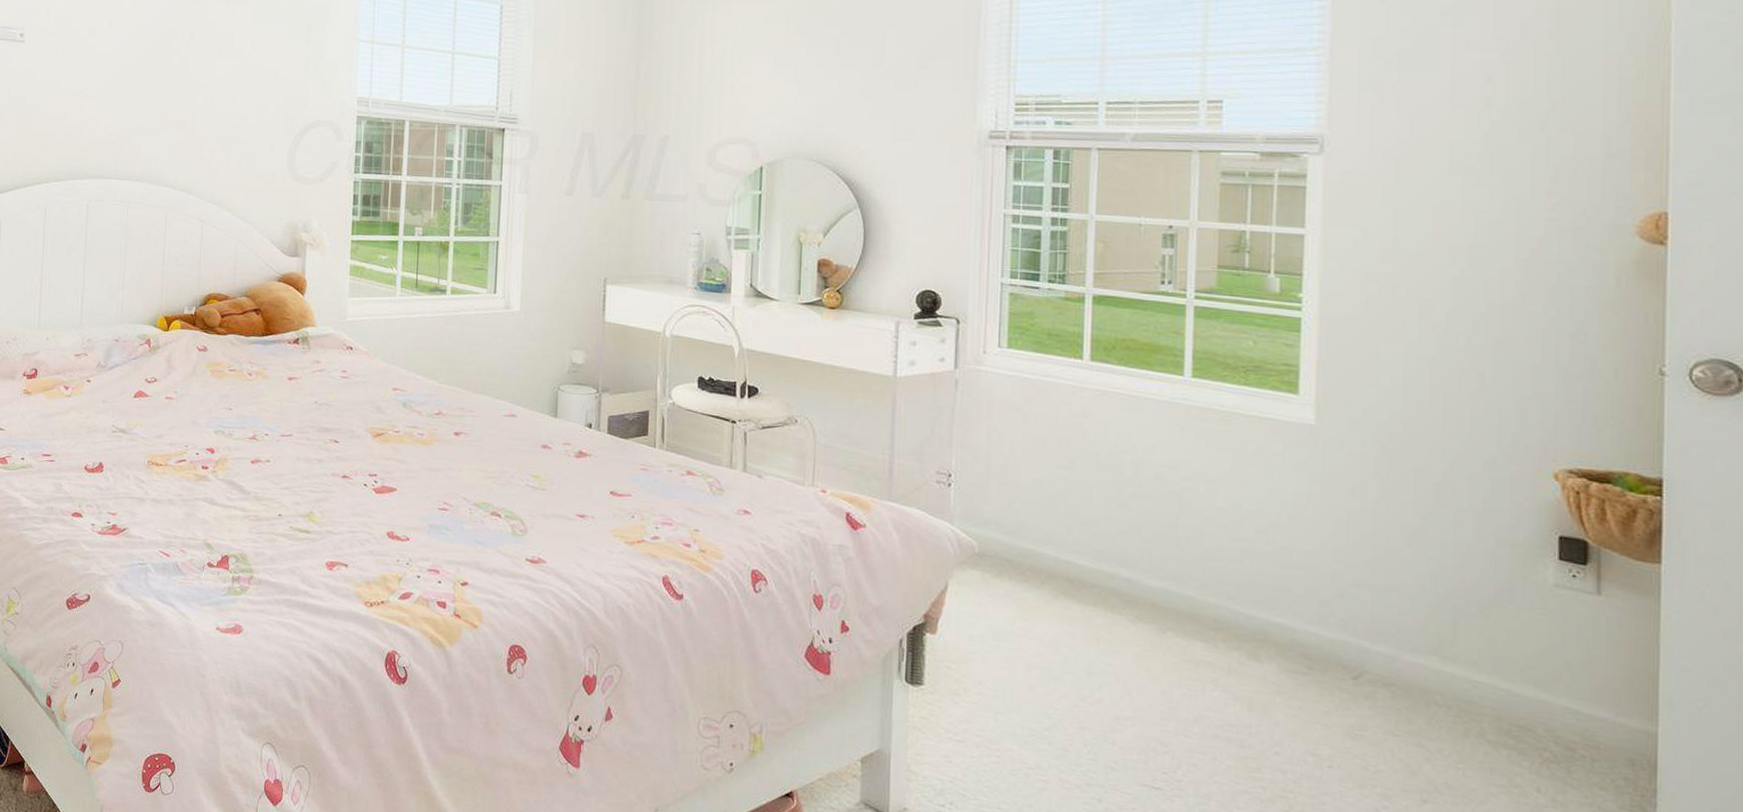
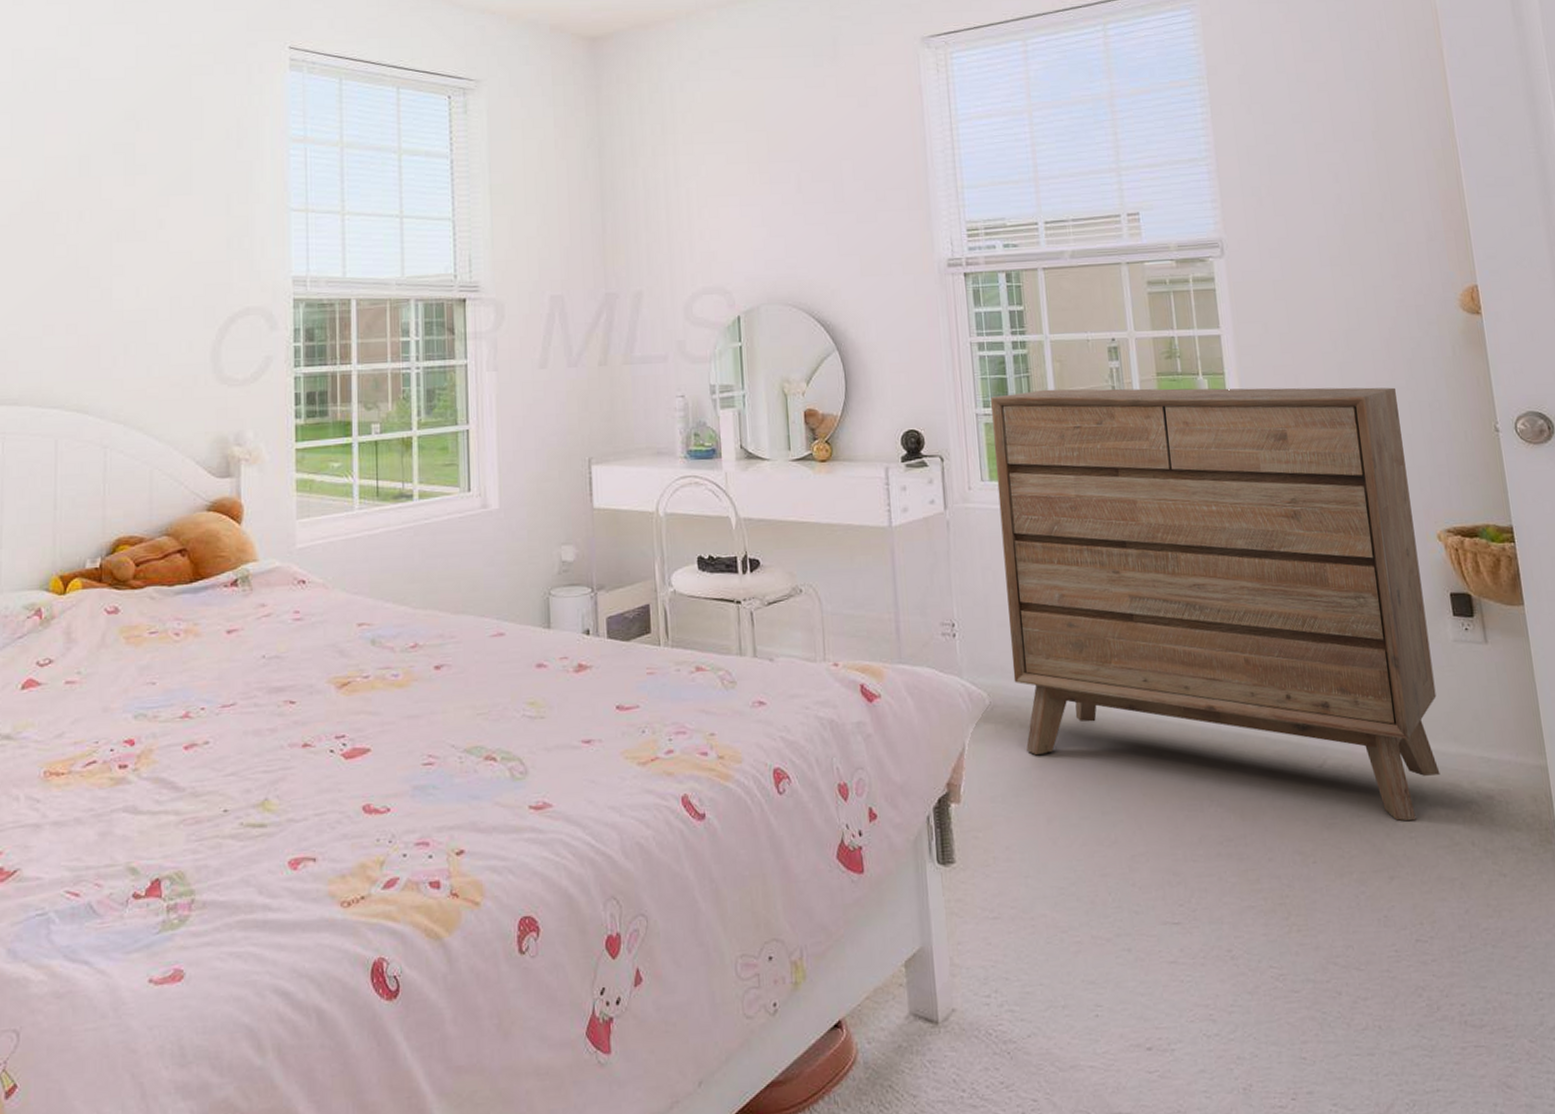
dresser: none [1008,267,1526,753] -> present [990,387,1440,821]

